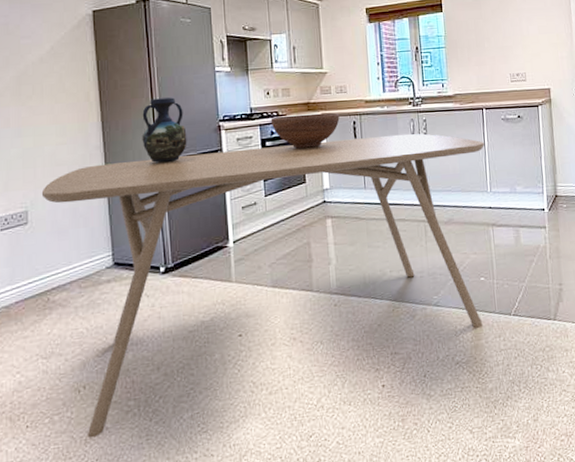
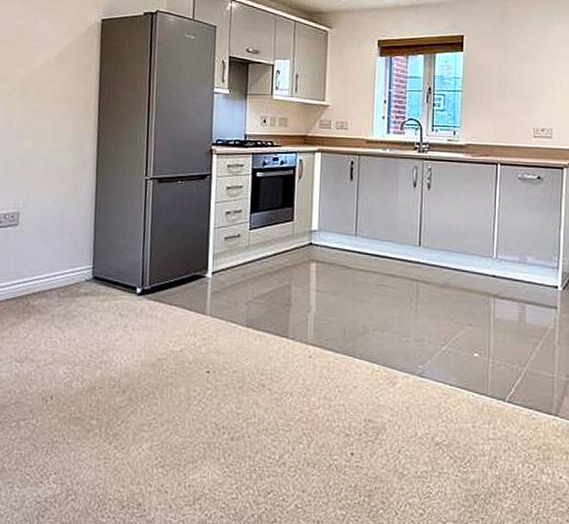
dining table: present [41,133,484,438] -> none [33,175,495,451]
vase: present [142,97,187,163] -> none [134,114,178,182]
fruit bowl: present [270,112,340,149] -> none [264,146,337,184]

